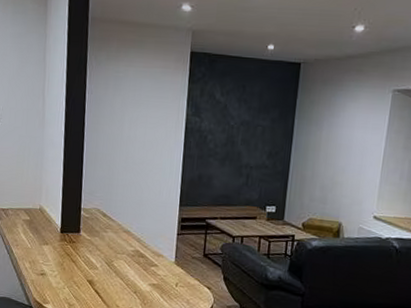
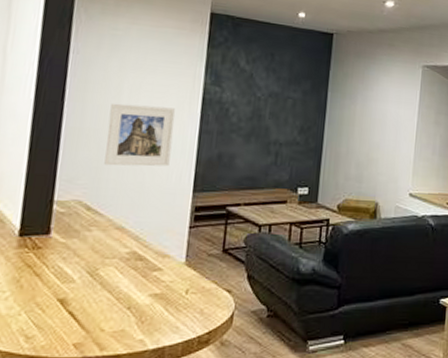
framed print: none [114,133,165,185] -> present [104,103,176,167]

